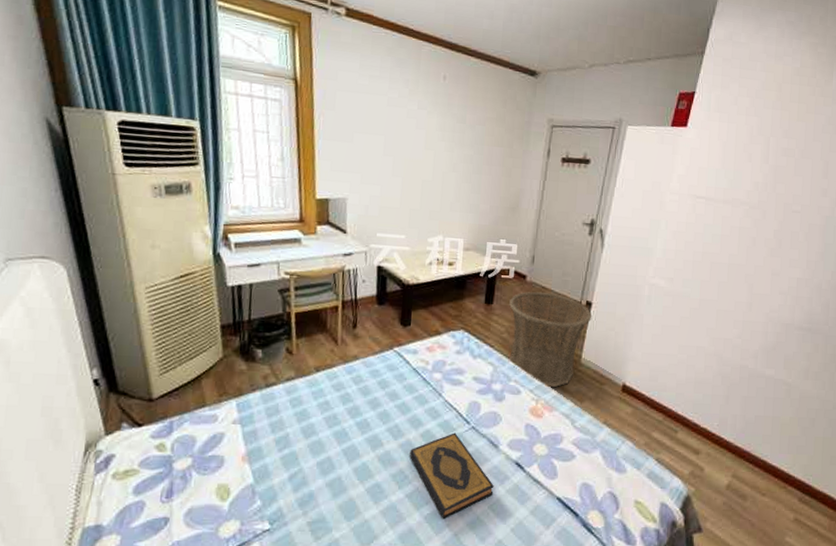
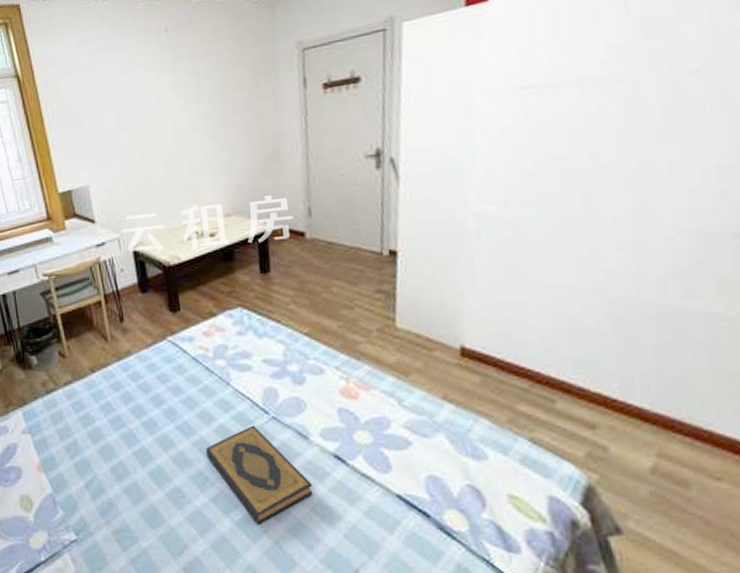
basket: present [508,291,592,388] -> none [290,248,401,362]

